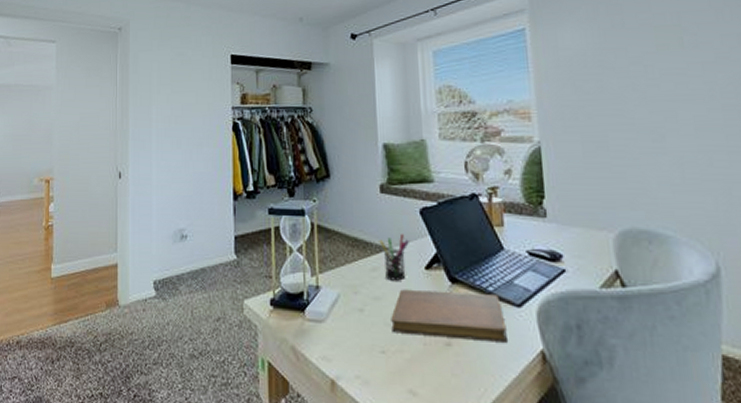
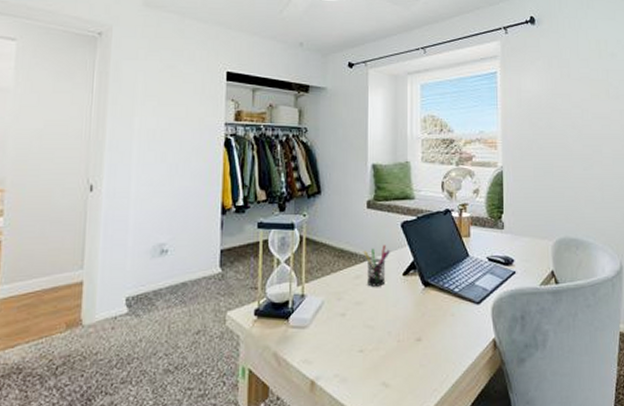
notebook: present [391,289,507,342] -> none [370,293,467,335]

